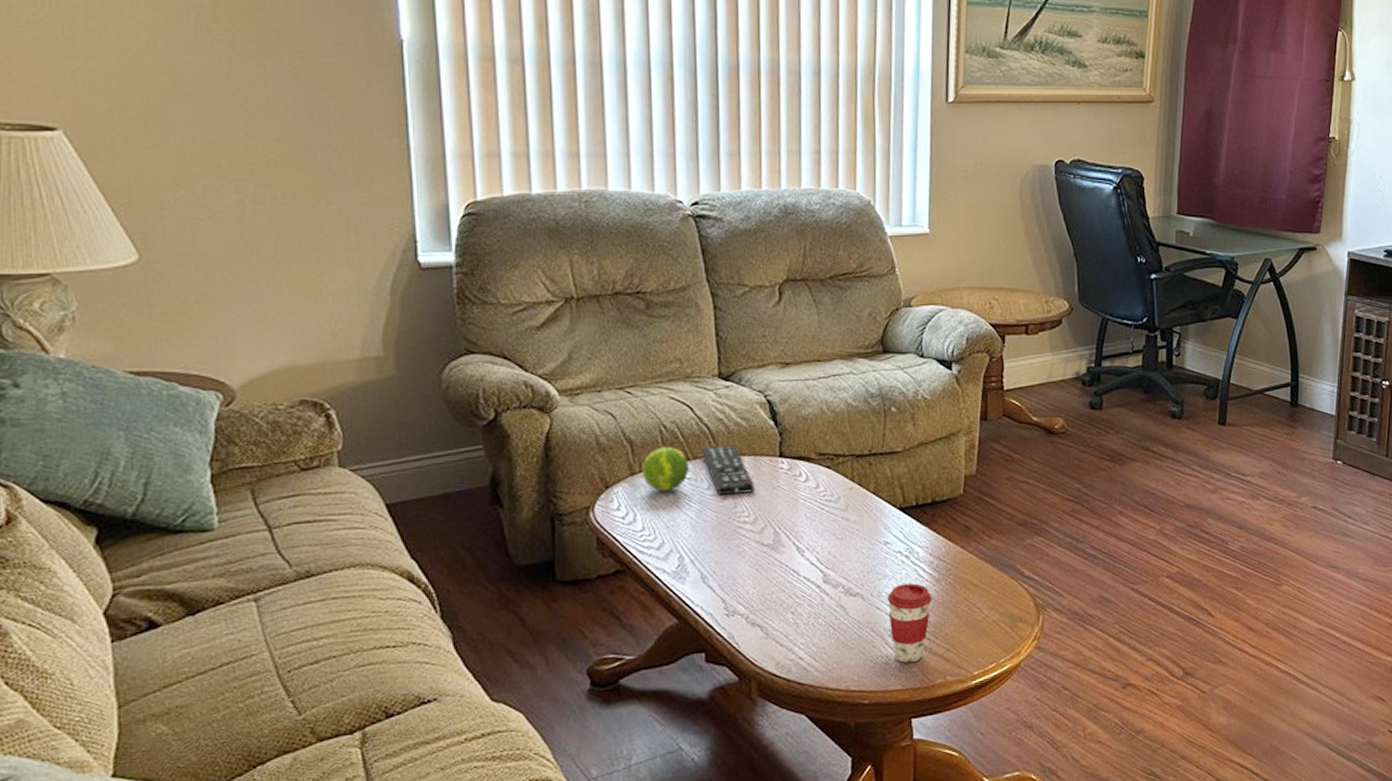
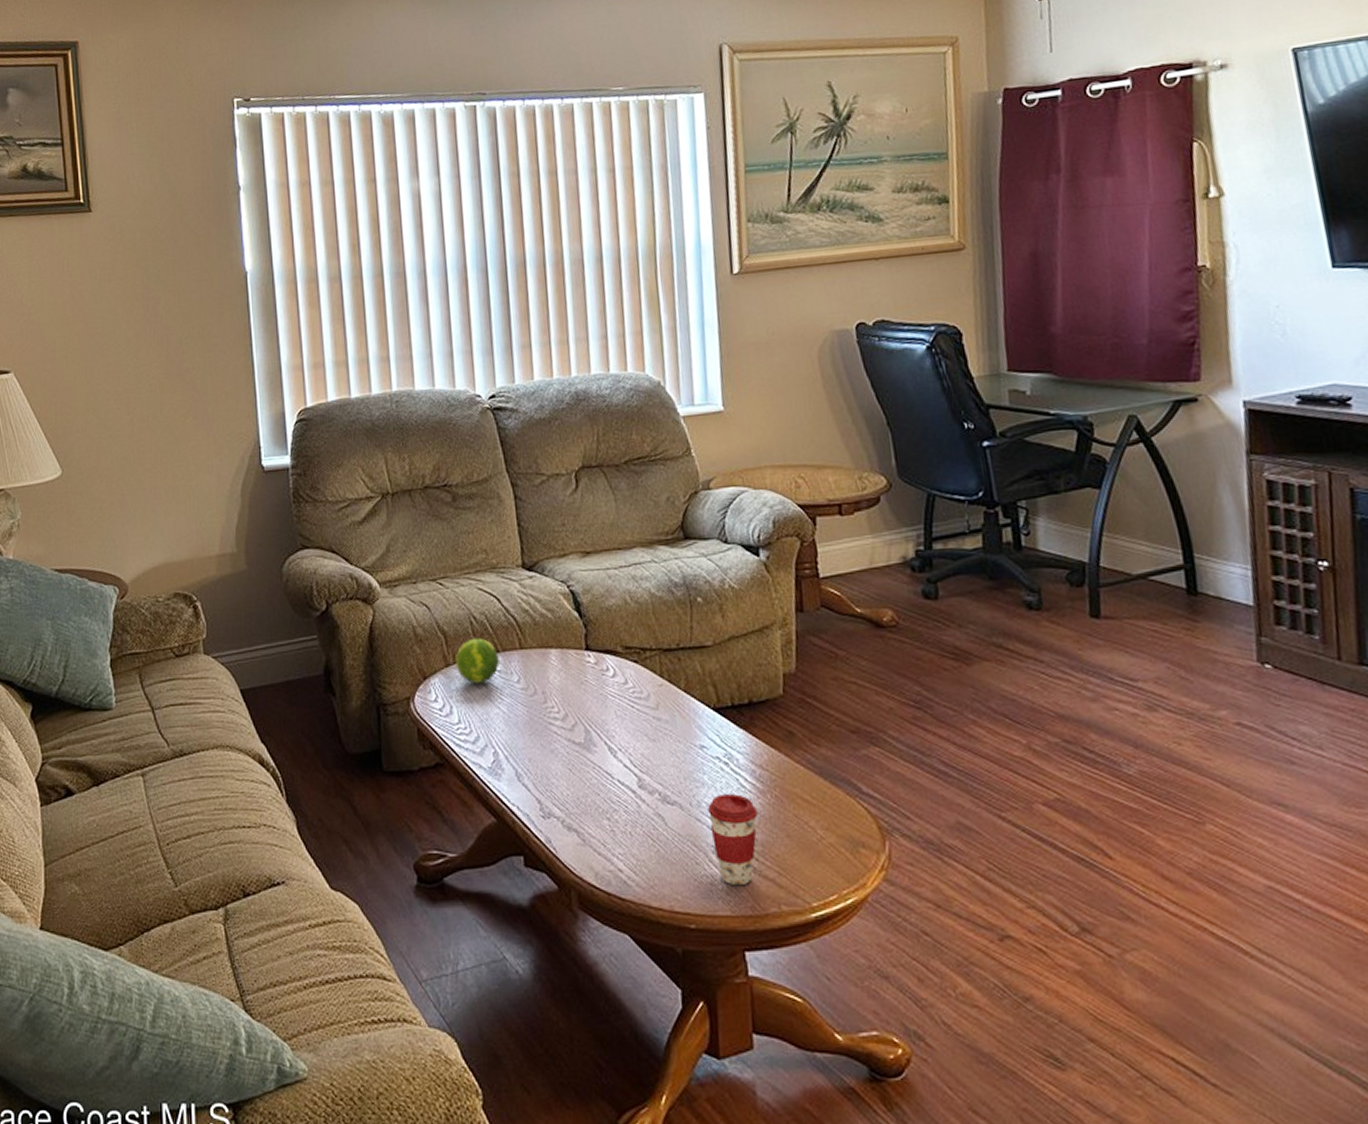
remote control: present [701,445,755,495] -> none [510,637,563,689]

